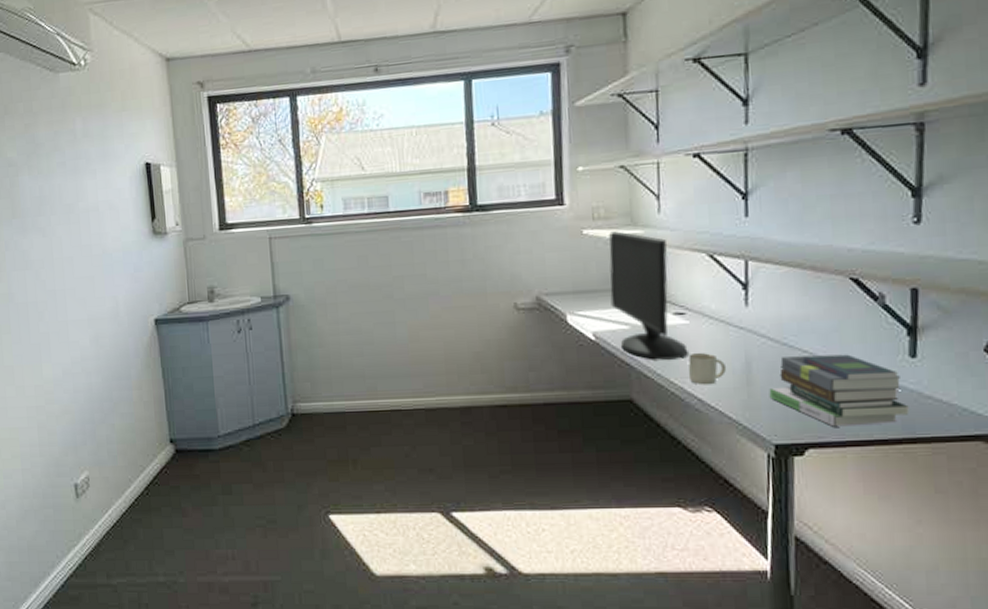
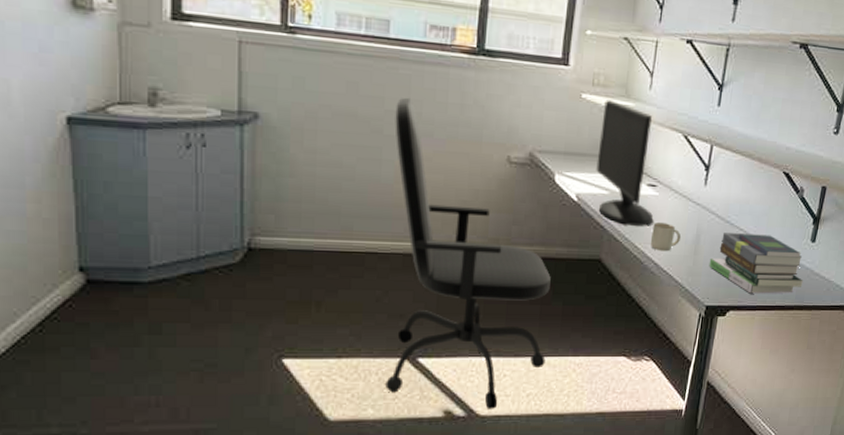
office chair: none [402,261,586,567] -> present [385,97,551,409]

